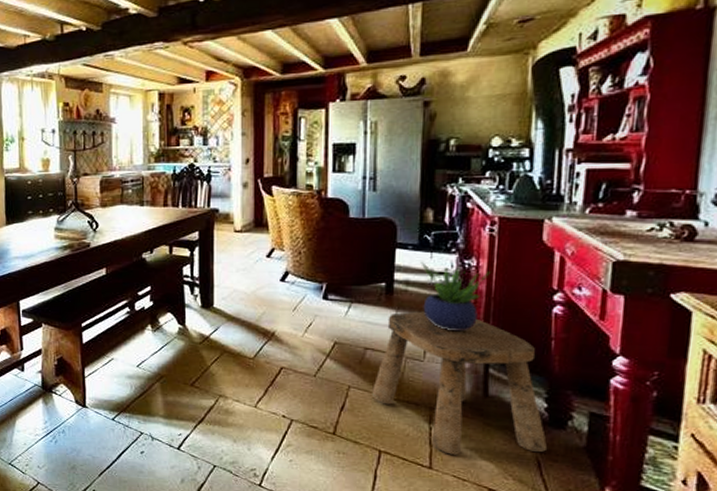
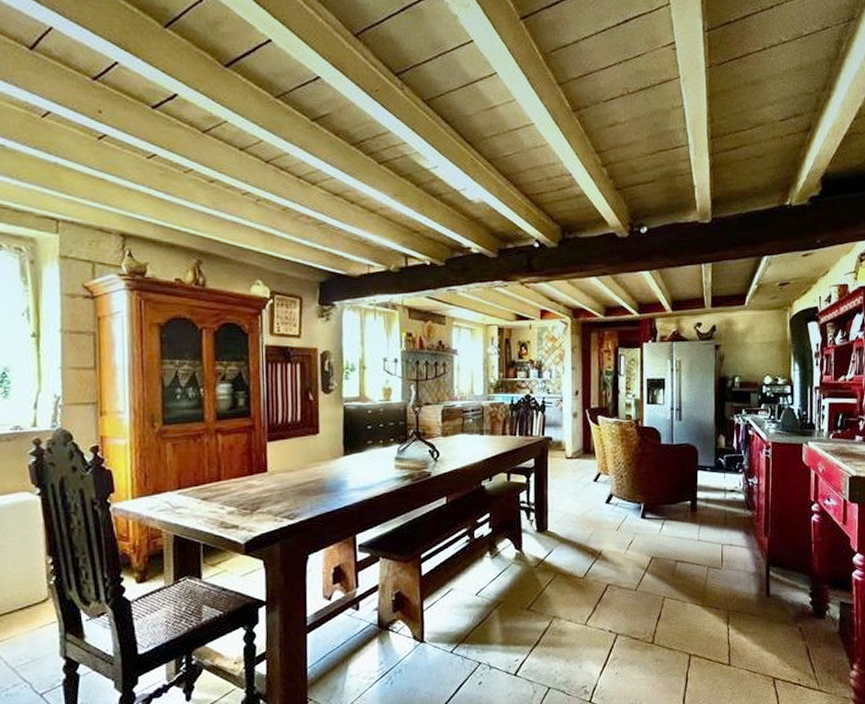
stool: present [372,311,548,455] -> none [682,525,813,651]
potted plant: present [420,261,490,332] -> none [717,481,768,541]

